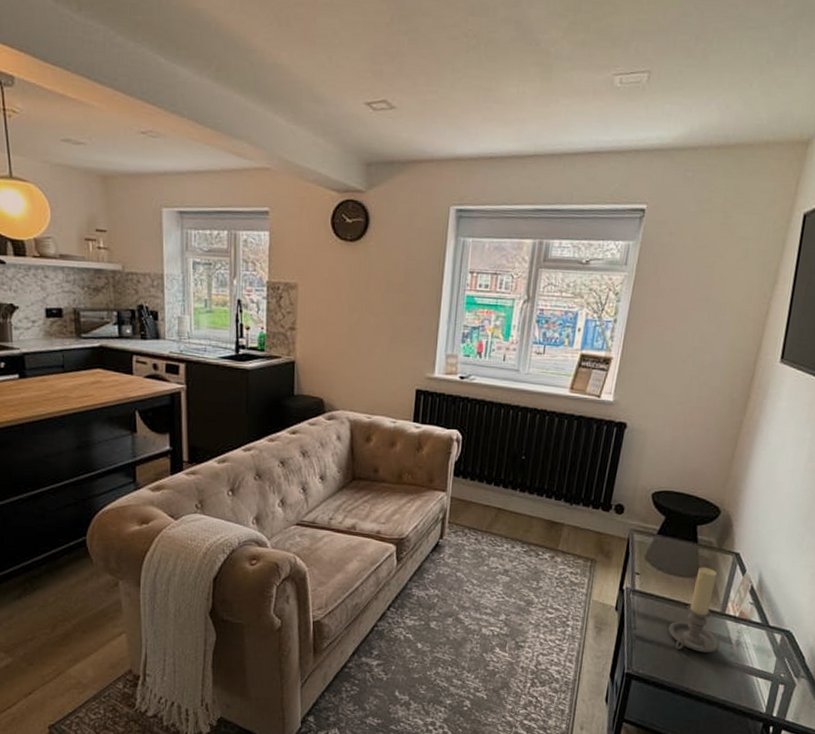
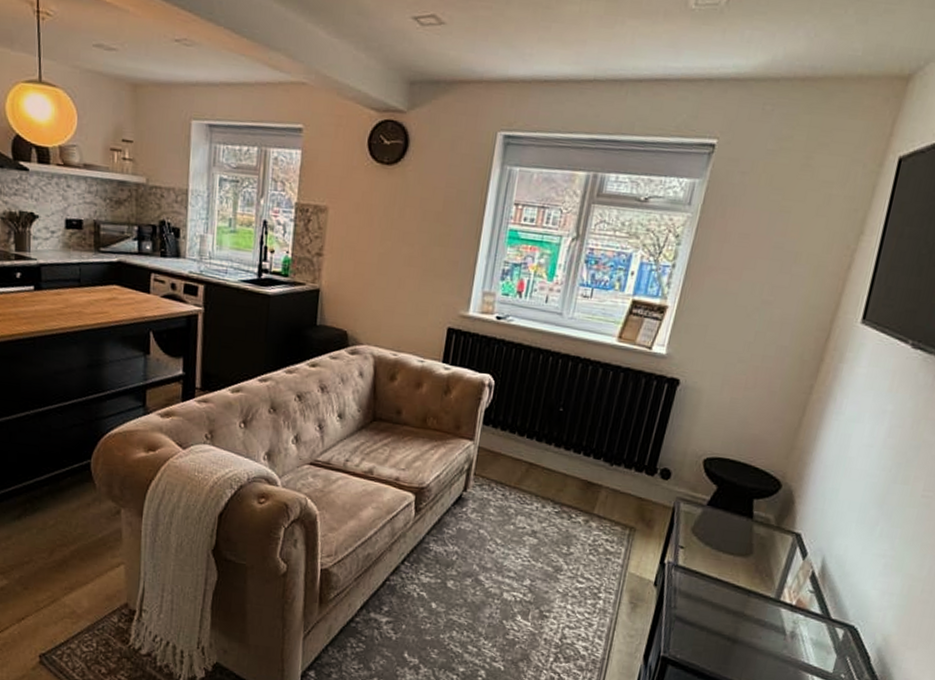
candle holder: present [668,566,720,653] -> none [713,545,774,643]

